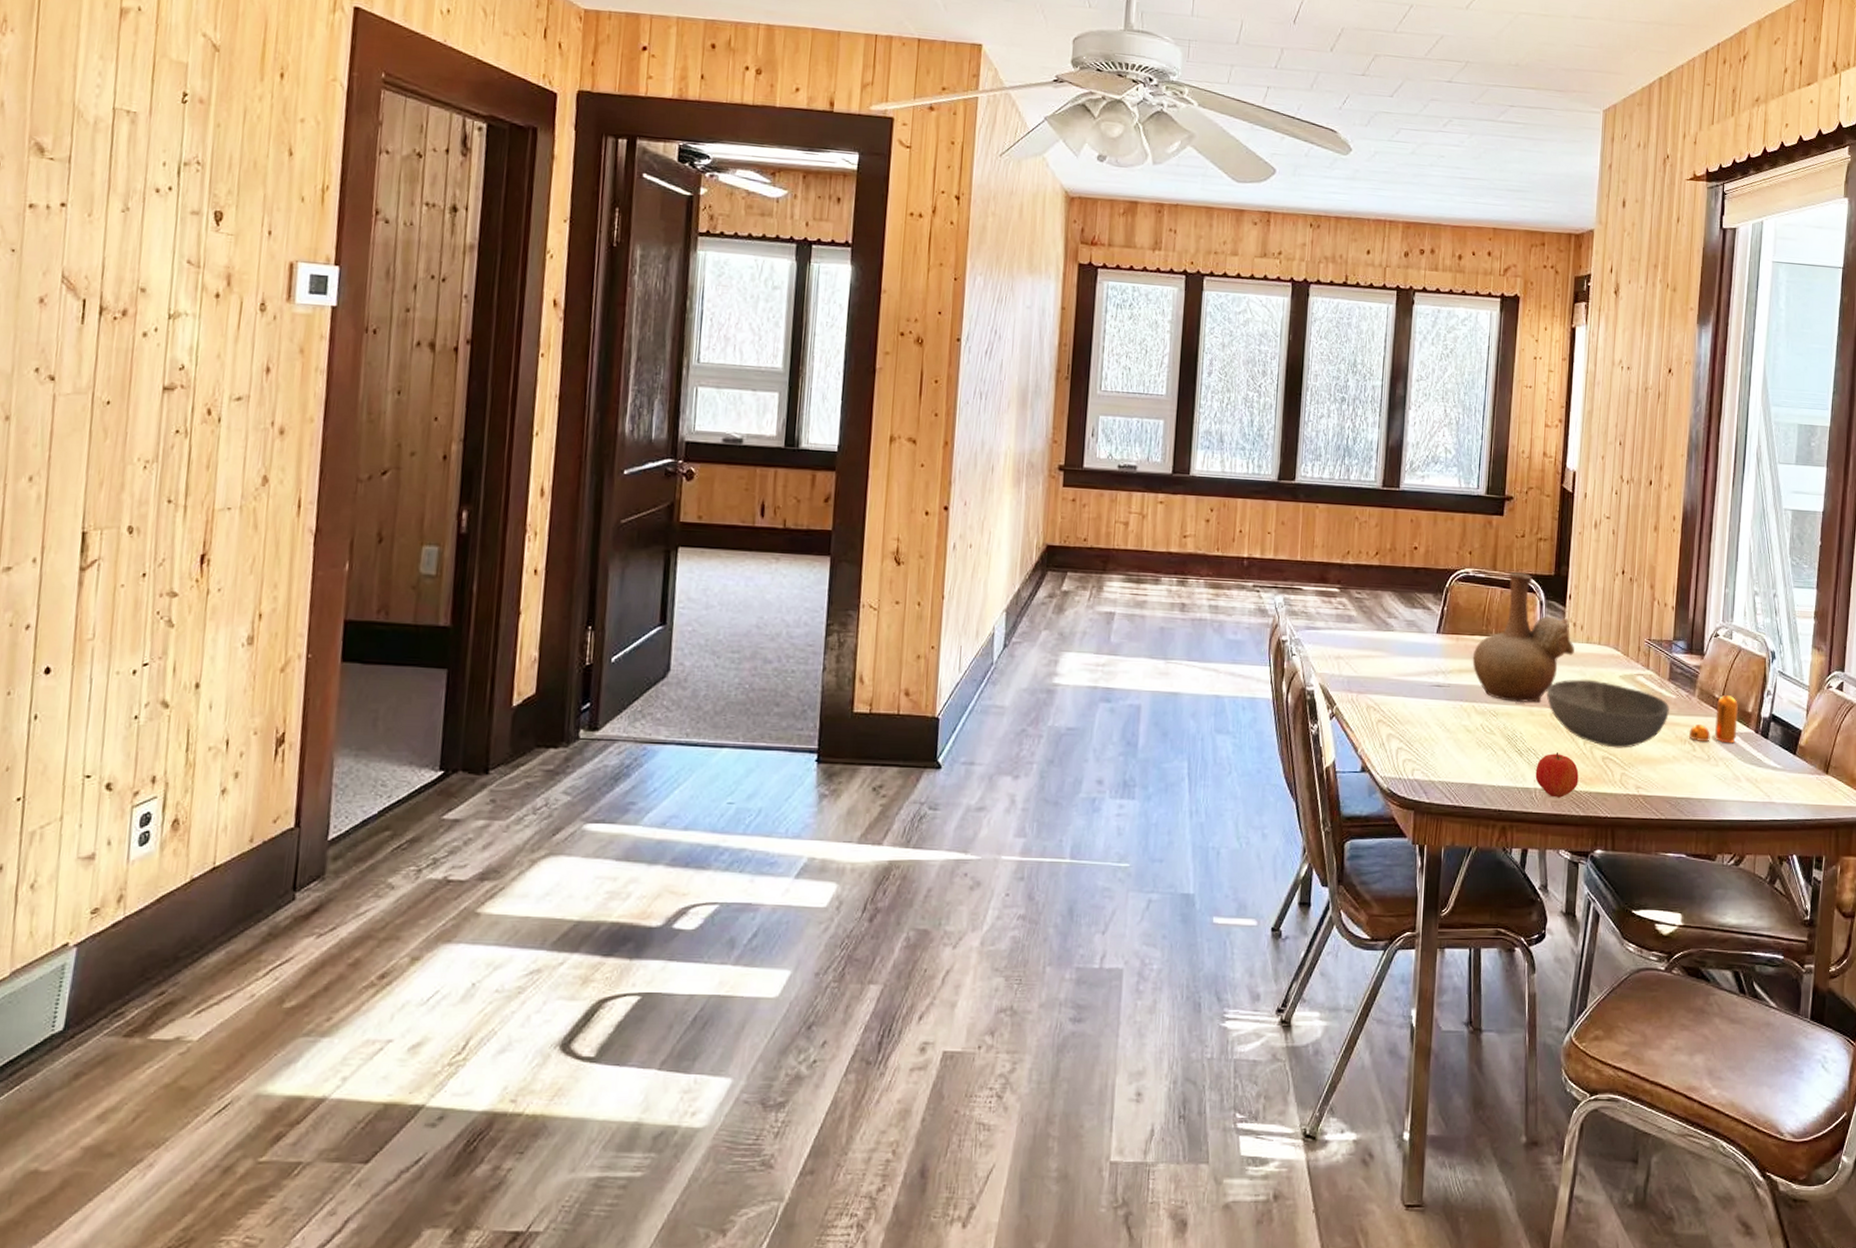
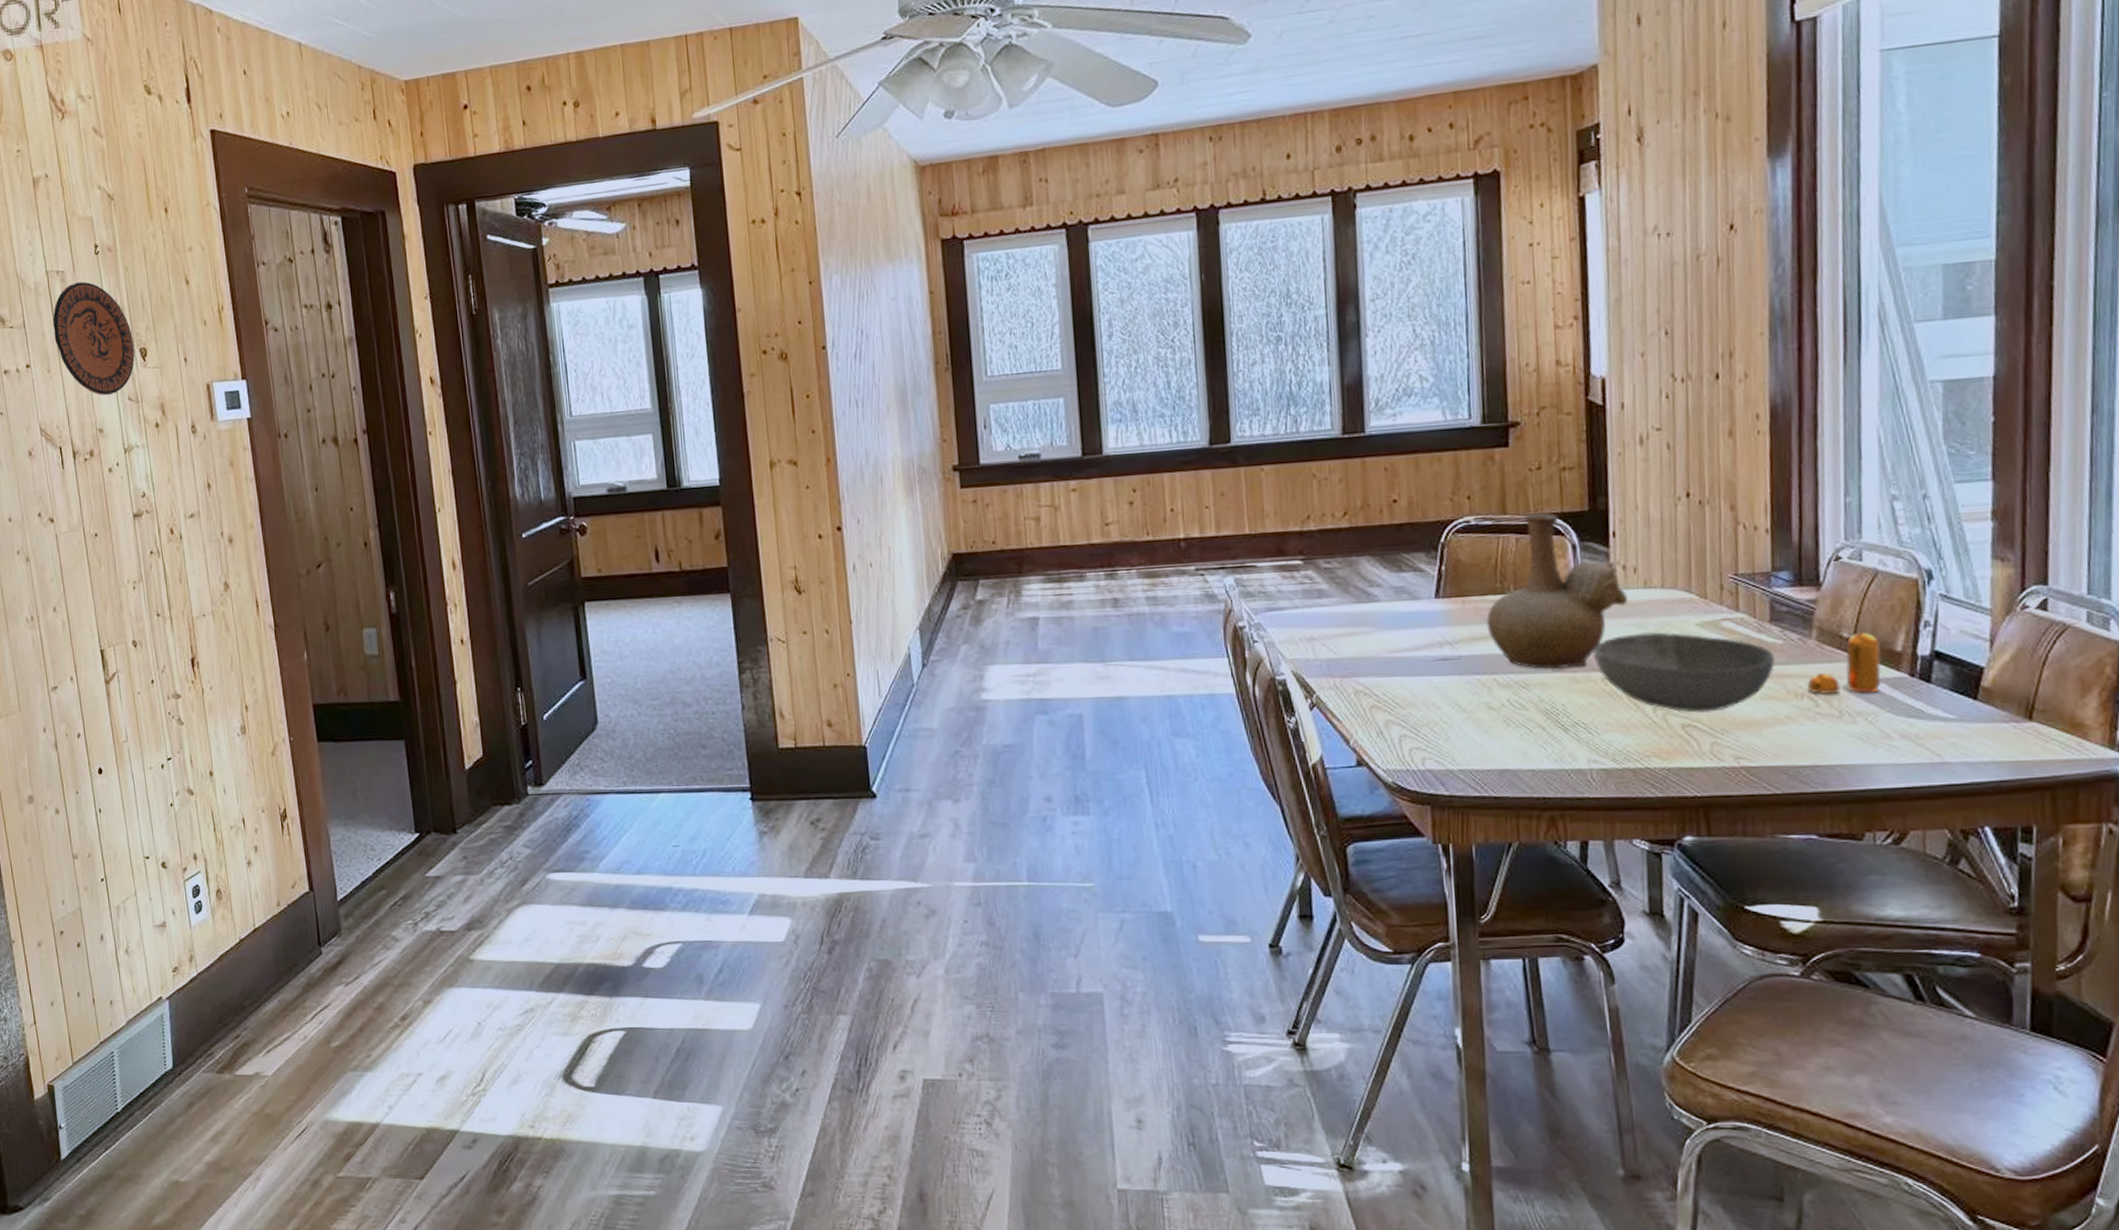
decorative plate: none [106,127,209,254] -> present [52,281,135,396]
apple: present [1535,752,1579,798] -> none [1588,724,1651,778]

